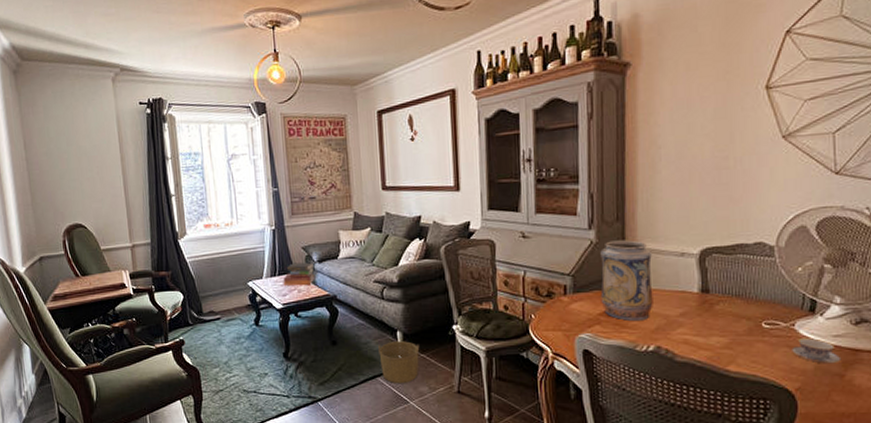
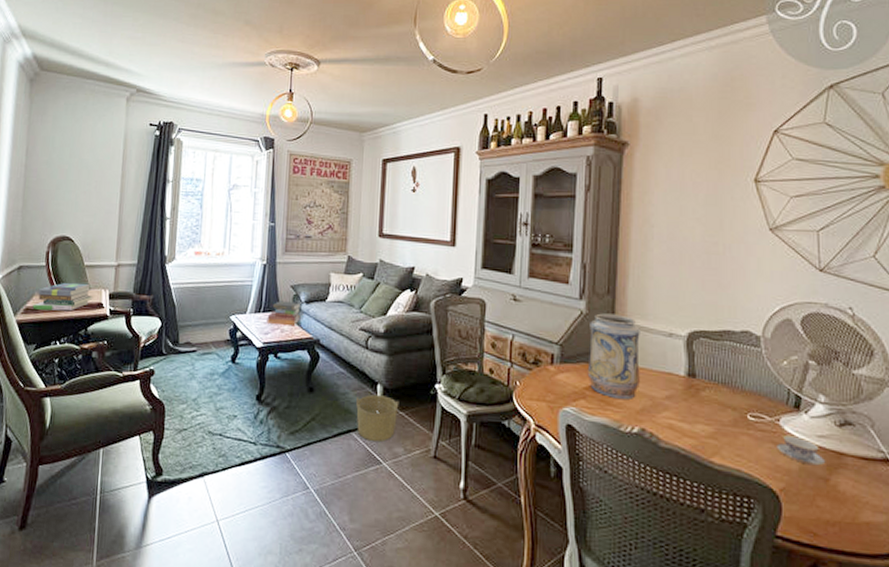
books: none [60,266,115,297] -> present [32,282,93,311]

